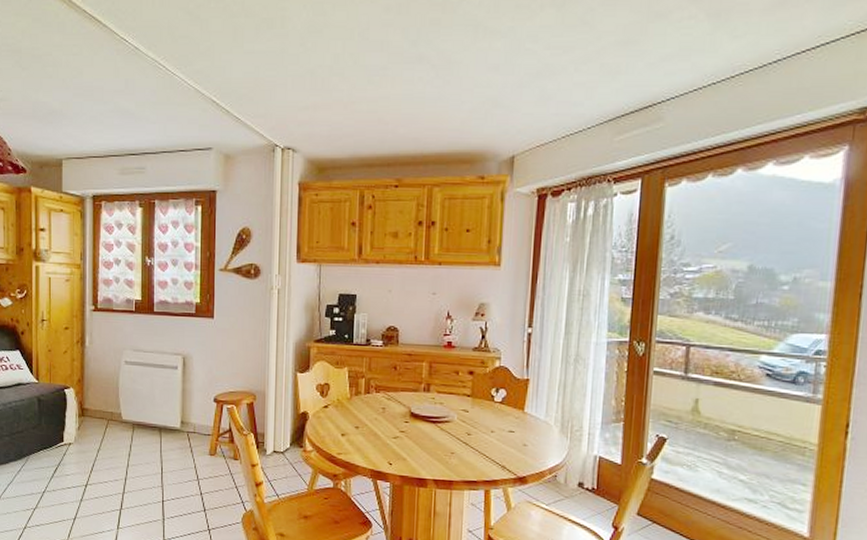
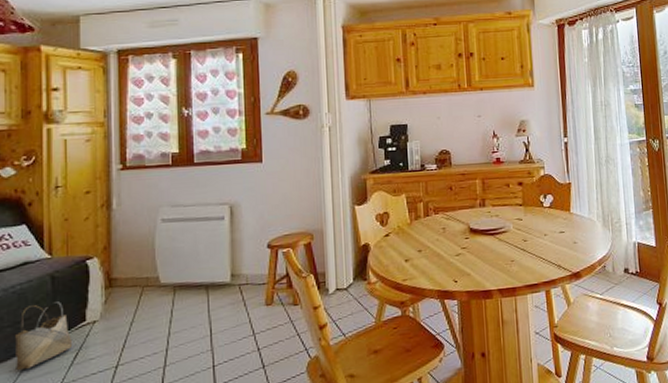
woven basket: none [11,421,53,474] -> present [14,301,72,371]

